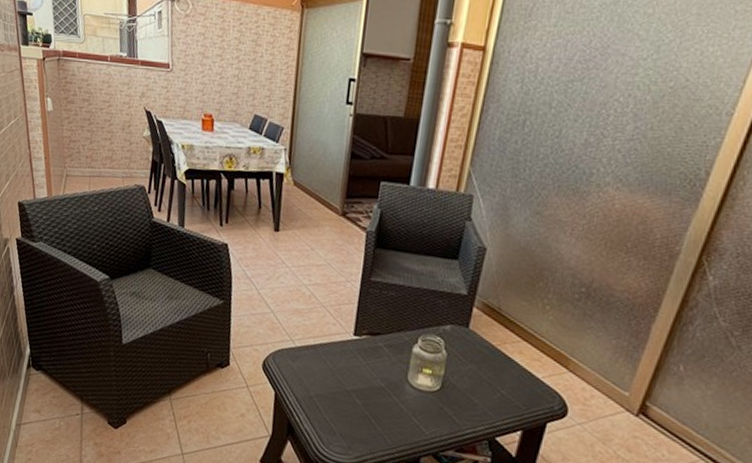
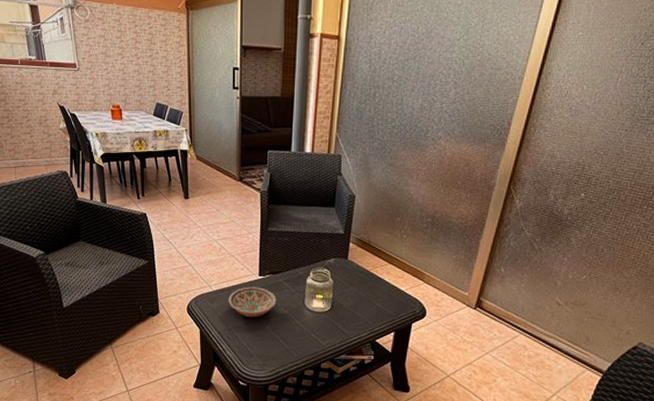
bowl: none [312,347,373,387] -> present [228,287,277,318]

